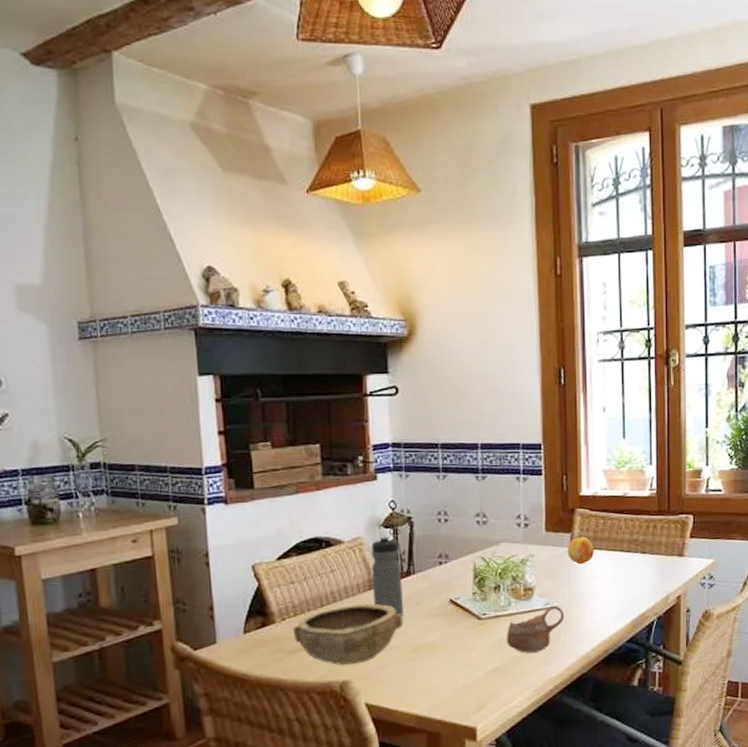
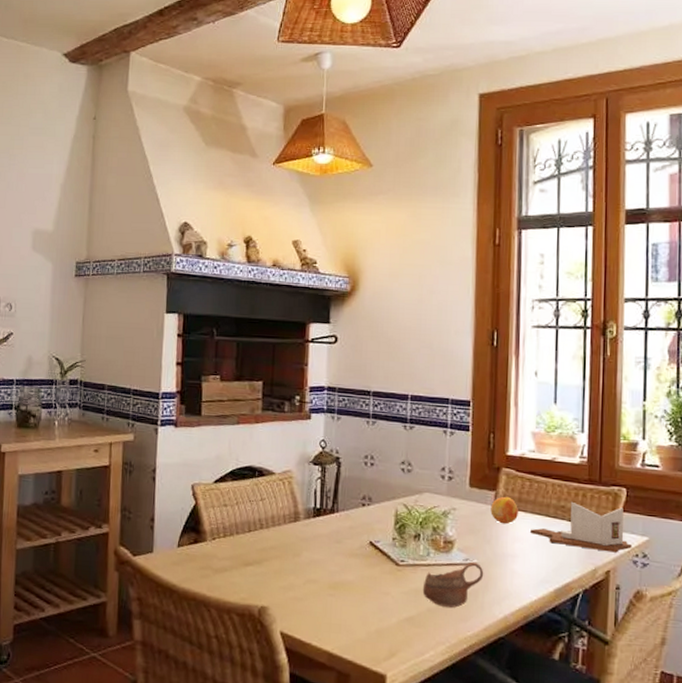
bowl: present [293,603,403,665] -> none [221,533,324,592]
water bottle: present [371,535,404,615] -> none [297,471,326,550]
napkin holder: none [606,534,699,578] -> present [530,501,632,553]

